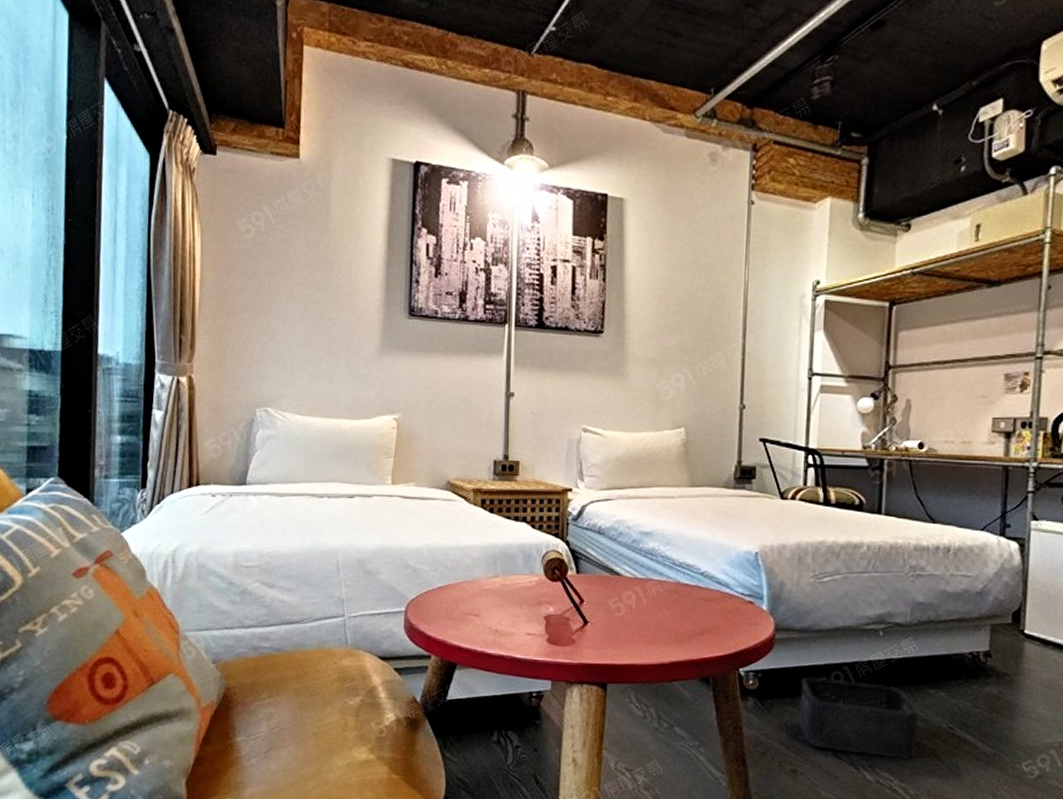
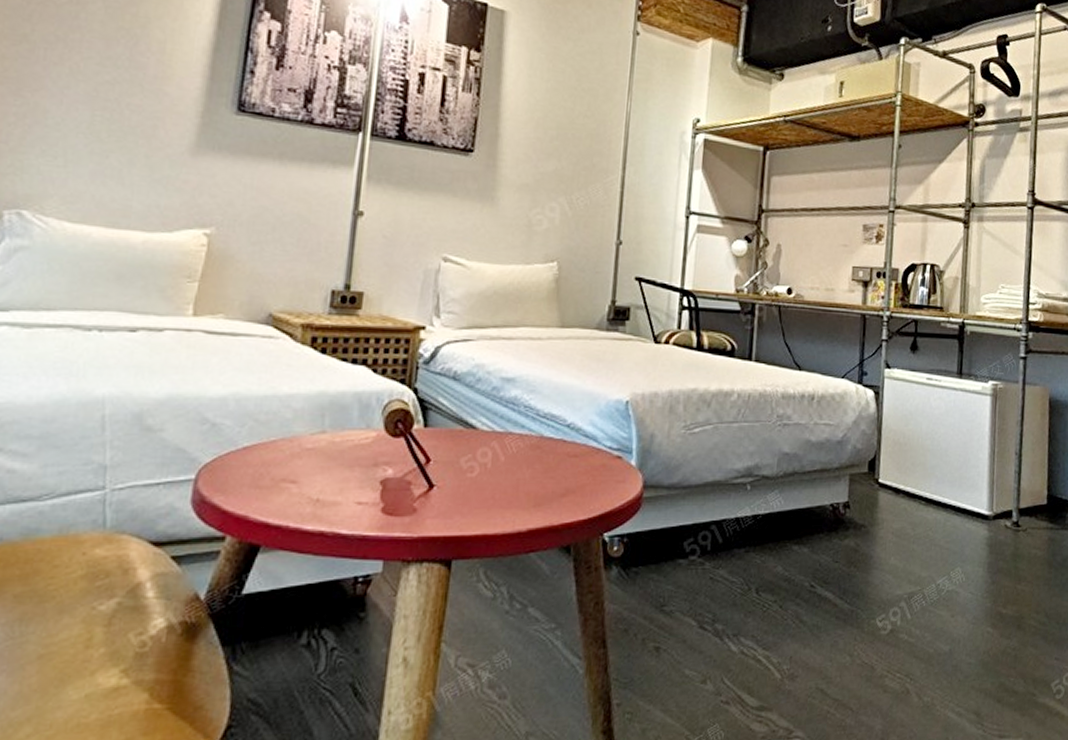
storage bin: present [799,677,919,760] -> none [664,538,783,625]

